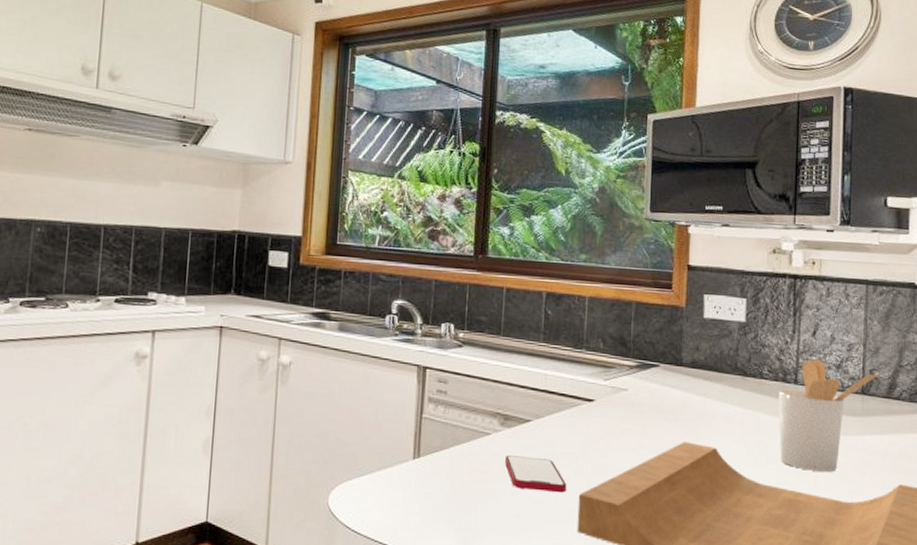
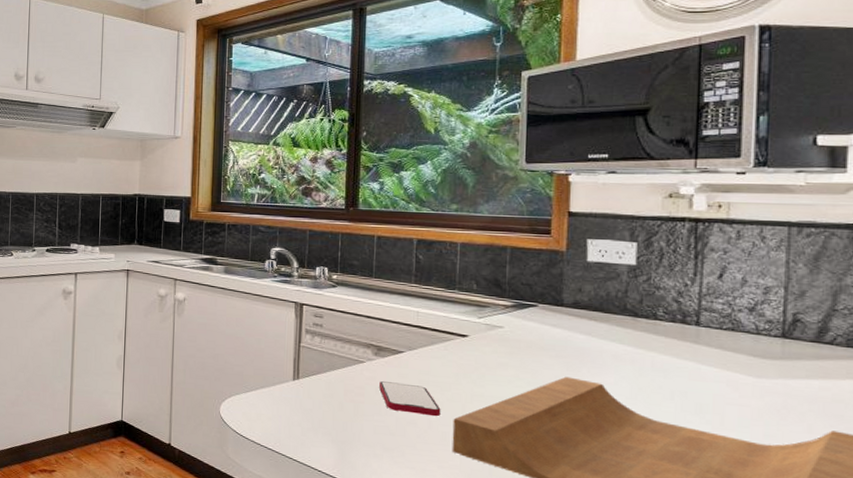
utensil holder: present [778,359,880,472] -> none [676,302,806,414]

